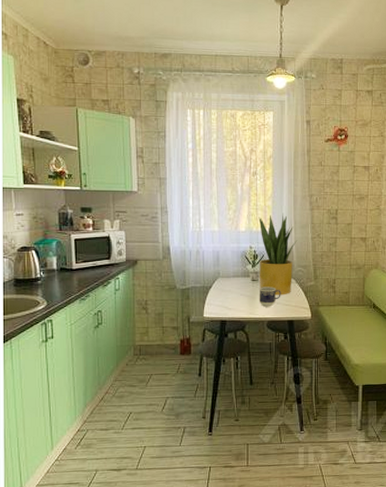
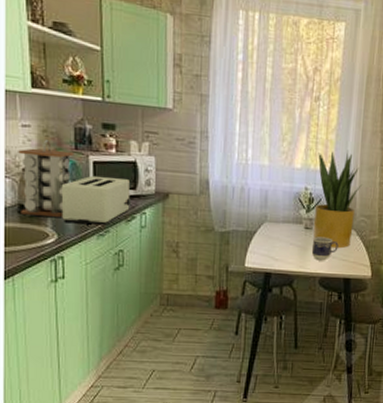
spice rack: none [13,225,59,288] -> present [18,140,74,218]
toaster: none [49,250,106,292] -> present [61,175,130,226]

